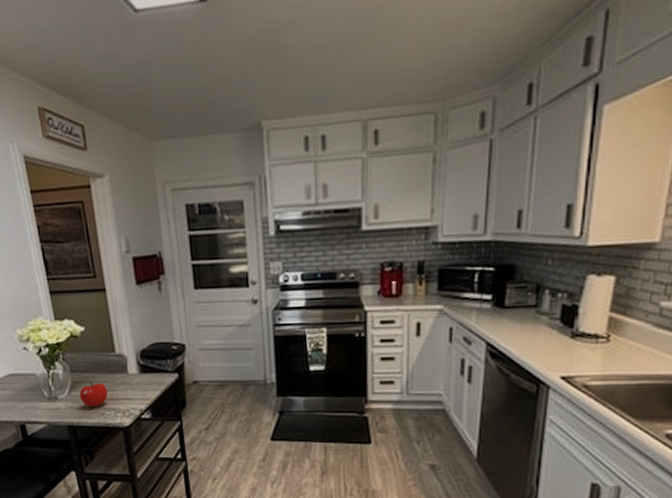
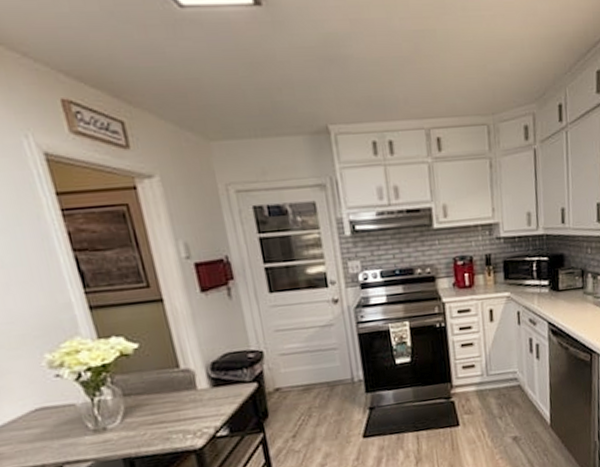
fruit: present [79,381,108,407] -> none [136,403,174,433]

